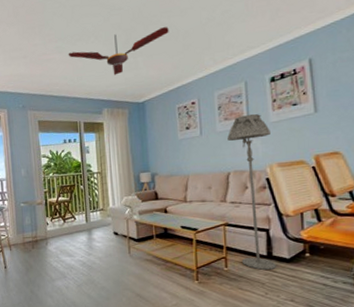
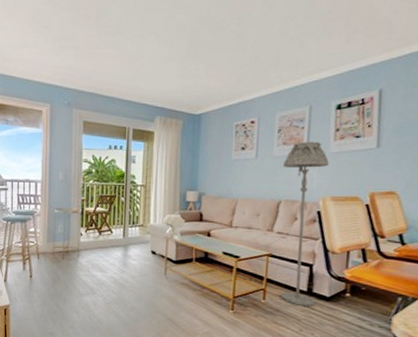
ceiling fan: present [68,27,169,76] -> none [124,35,237,81]

